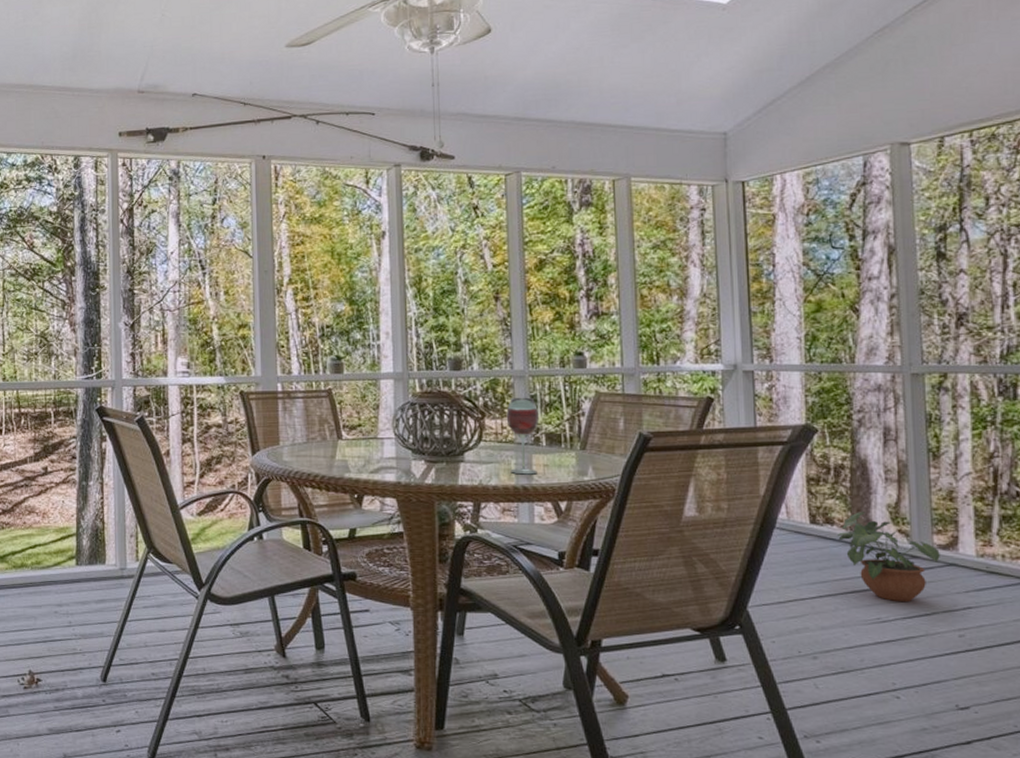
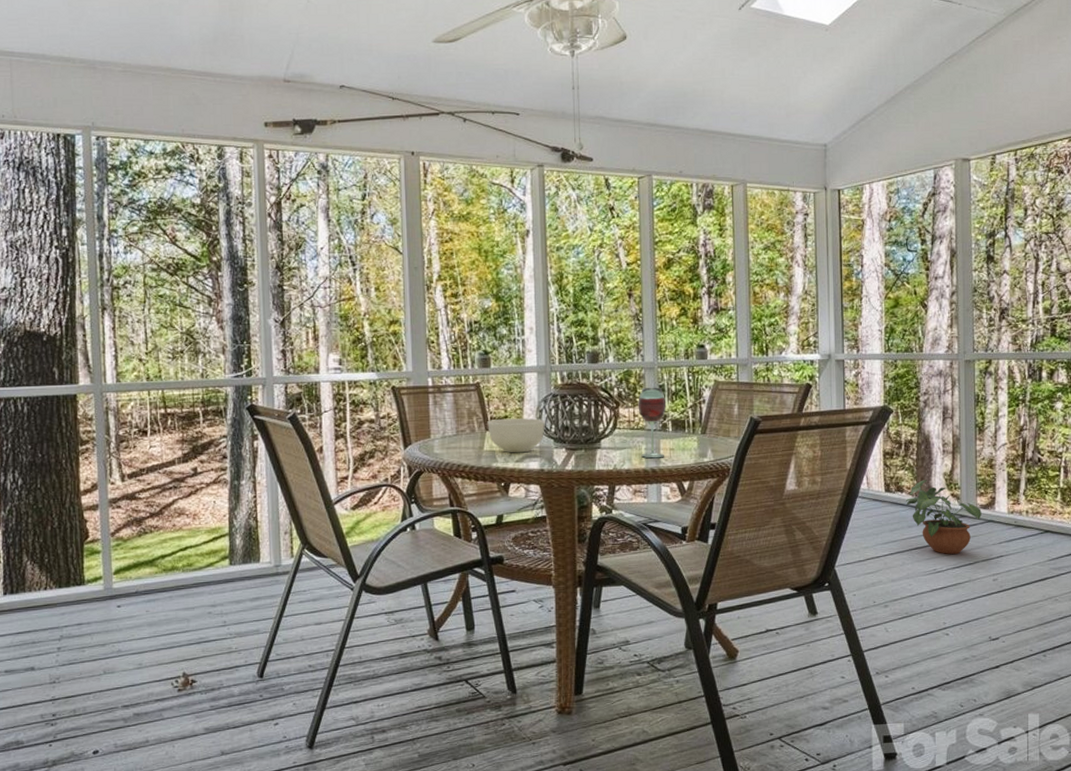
bowl: none [340,426,402,464] -> present [487,418,545,453]

